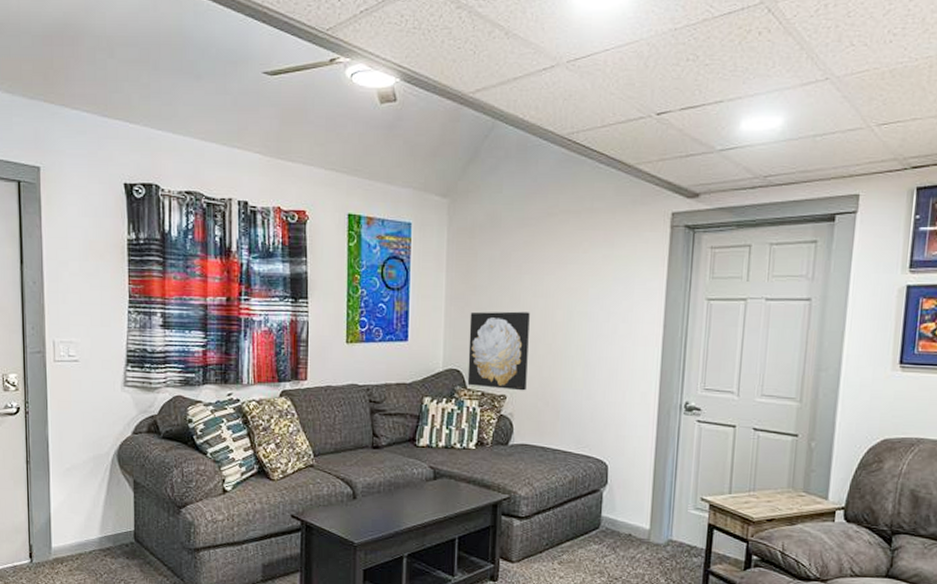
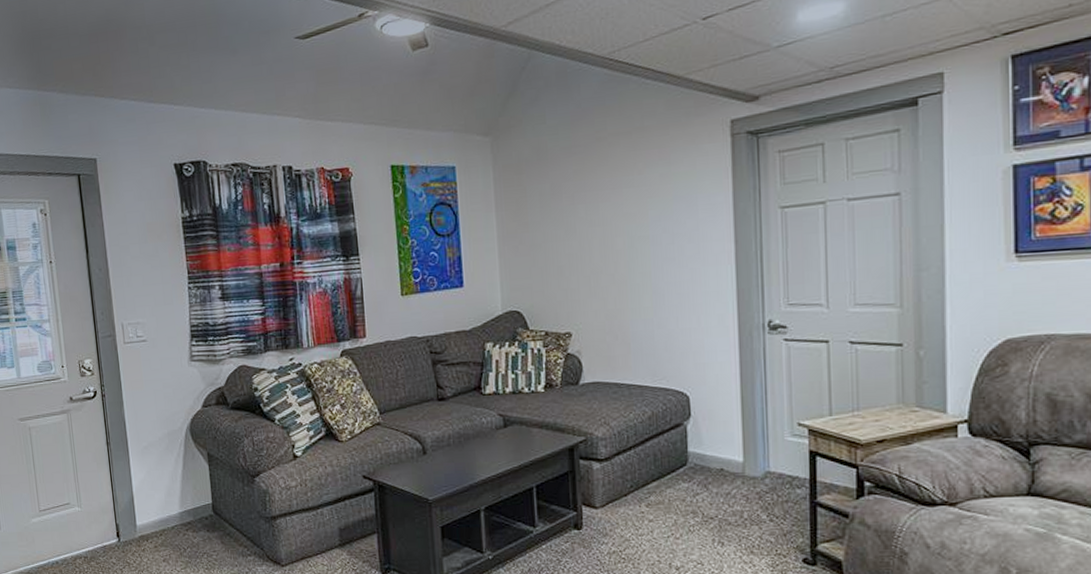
wall art: present [467,311,530,391] -> none [525,243,592,327]

